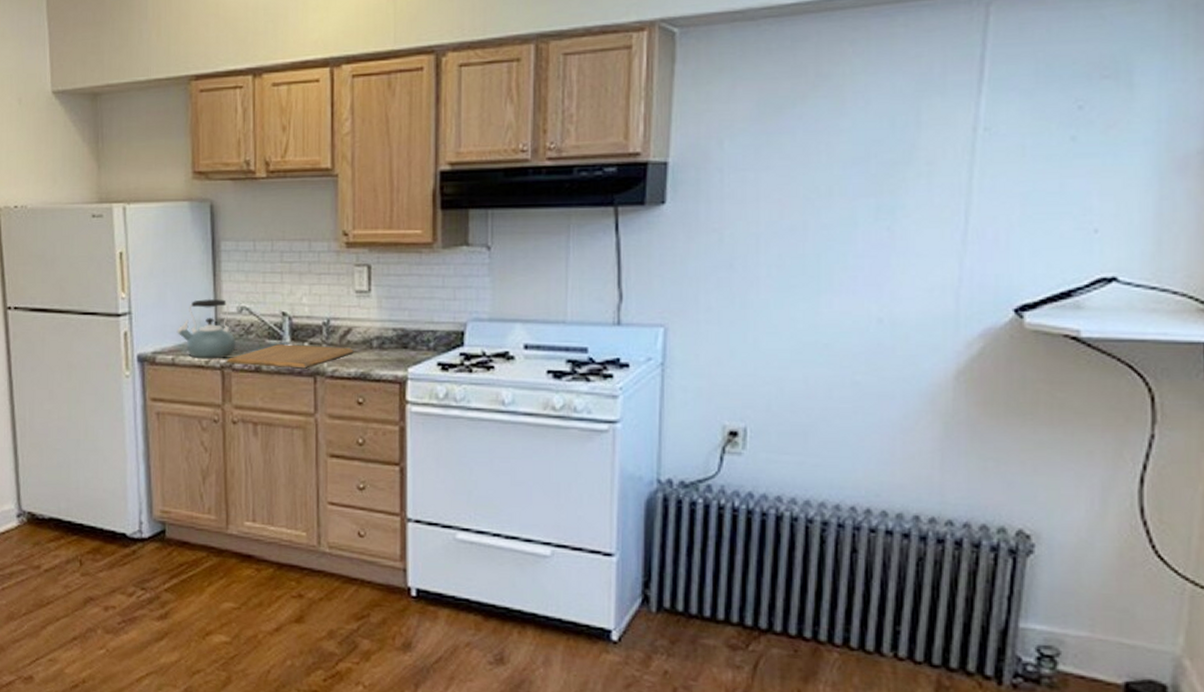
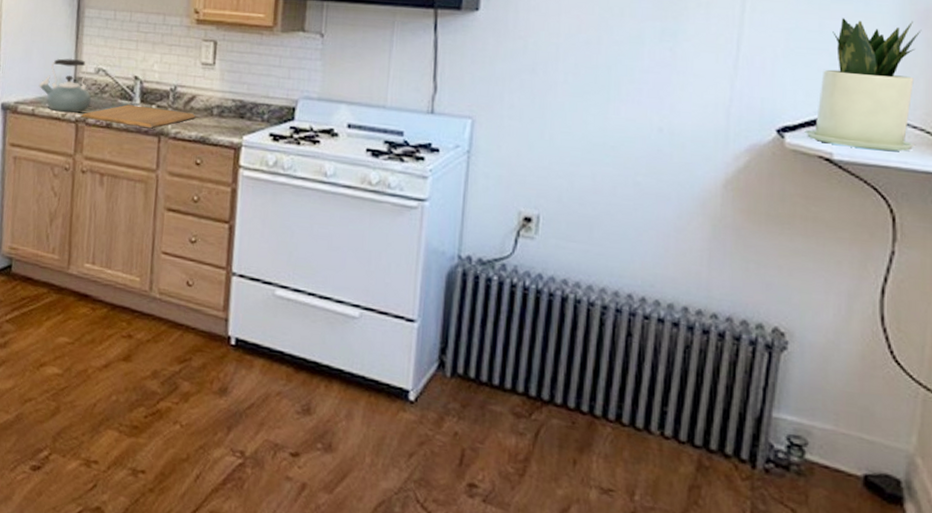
planter: none [1046,171,1181,323] -> present [804,18,922,152]

